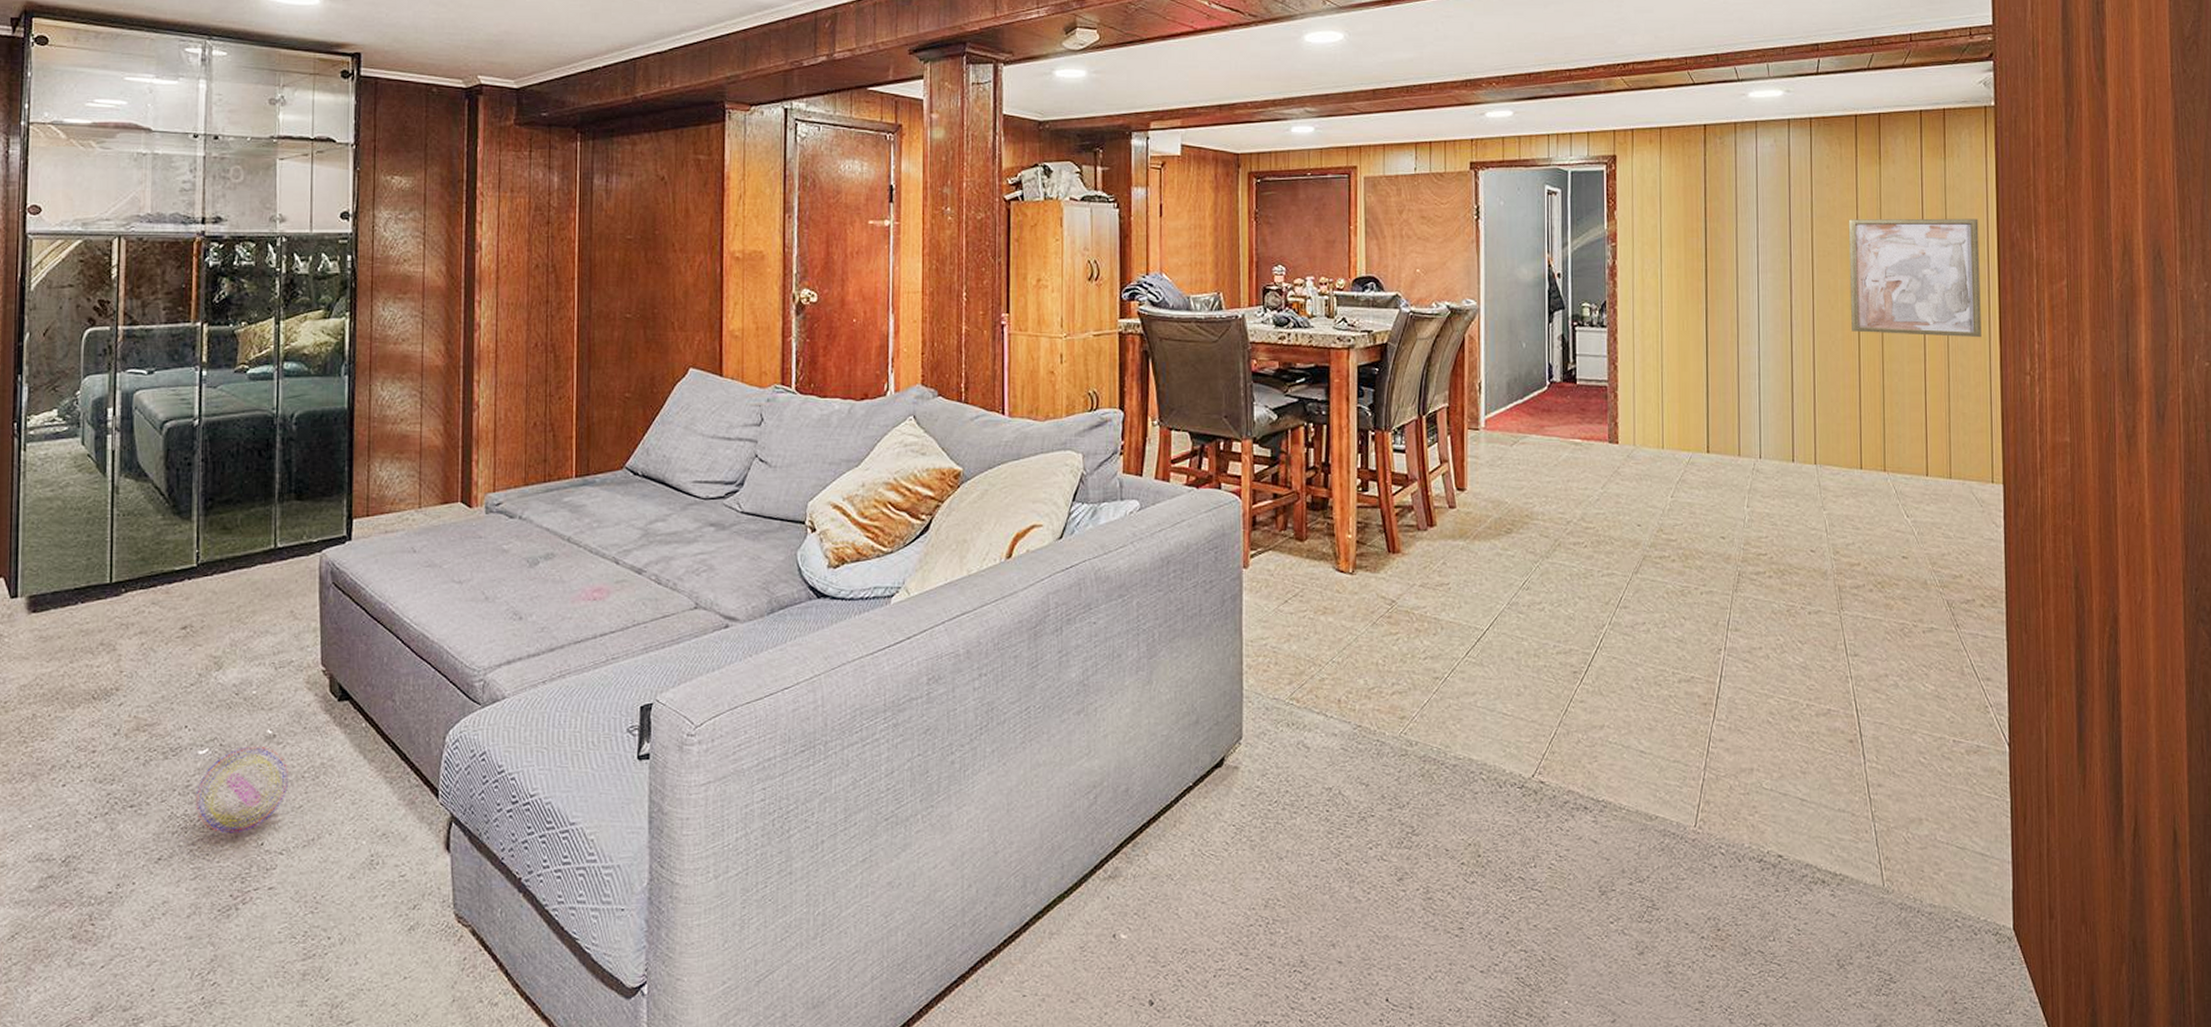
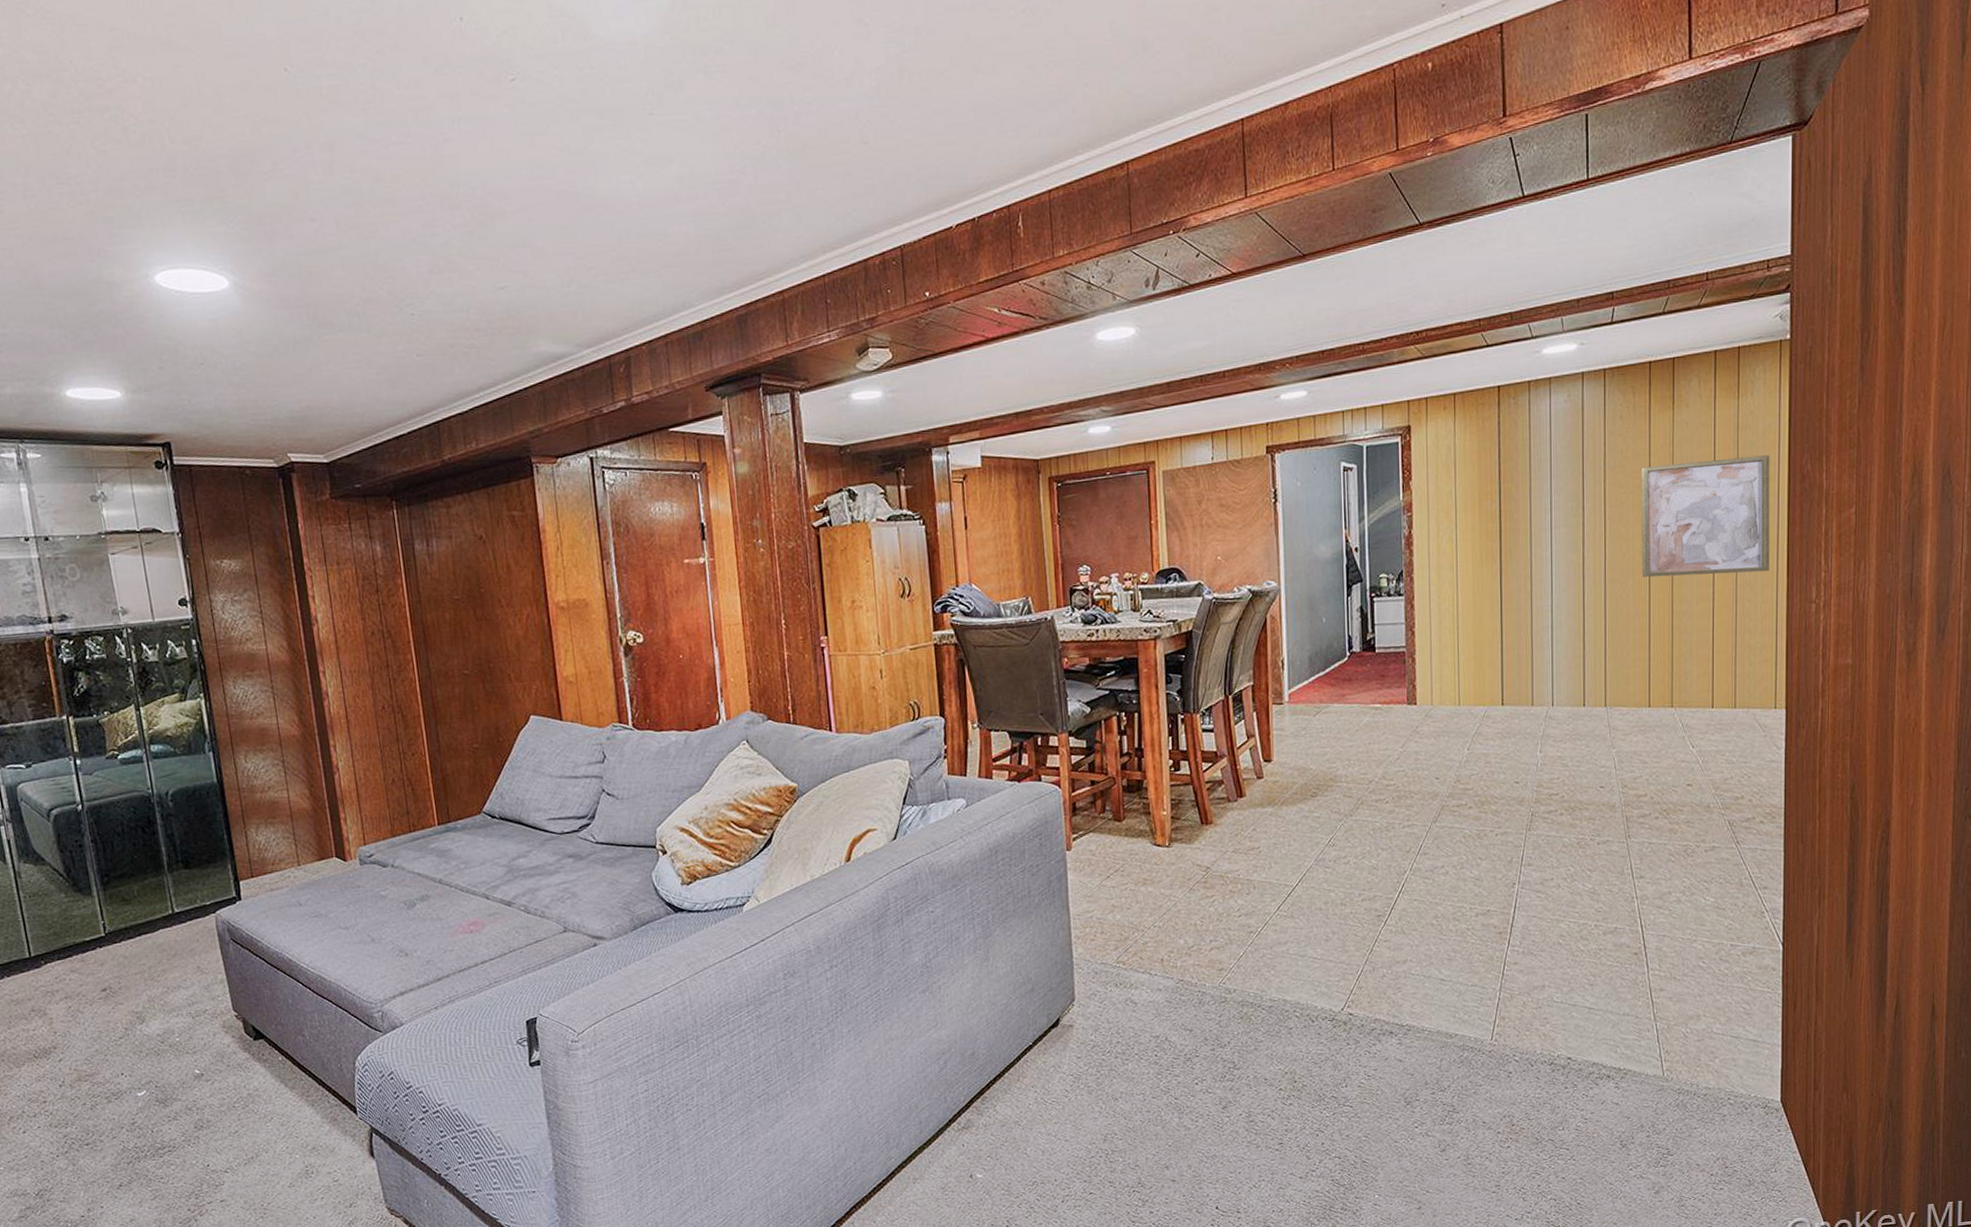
ball: present [195,747,288,834] -> none [141,1085,222,1159]

